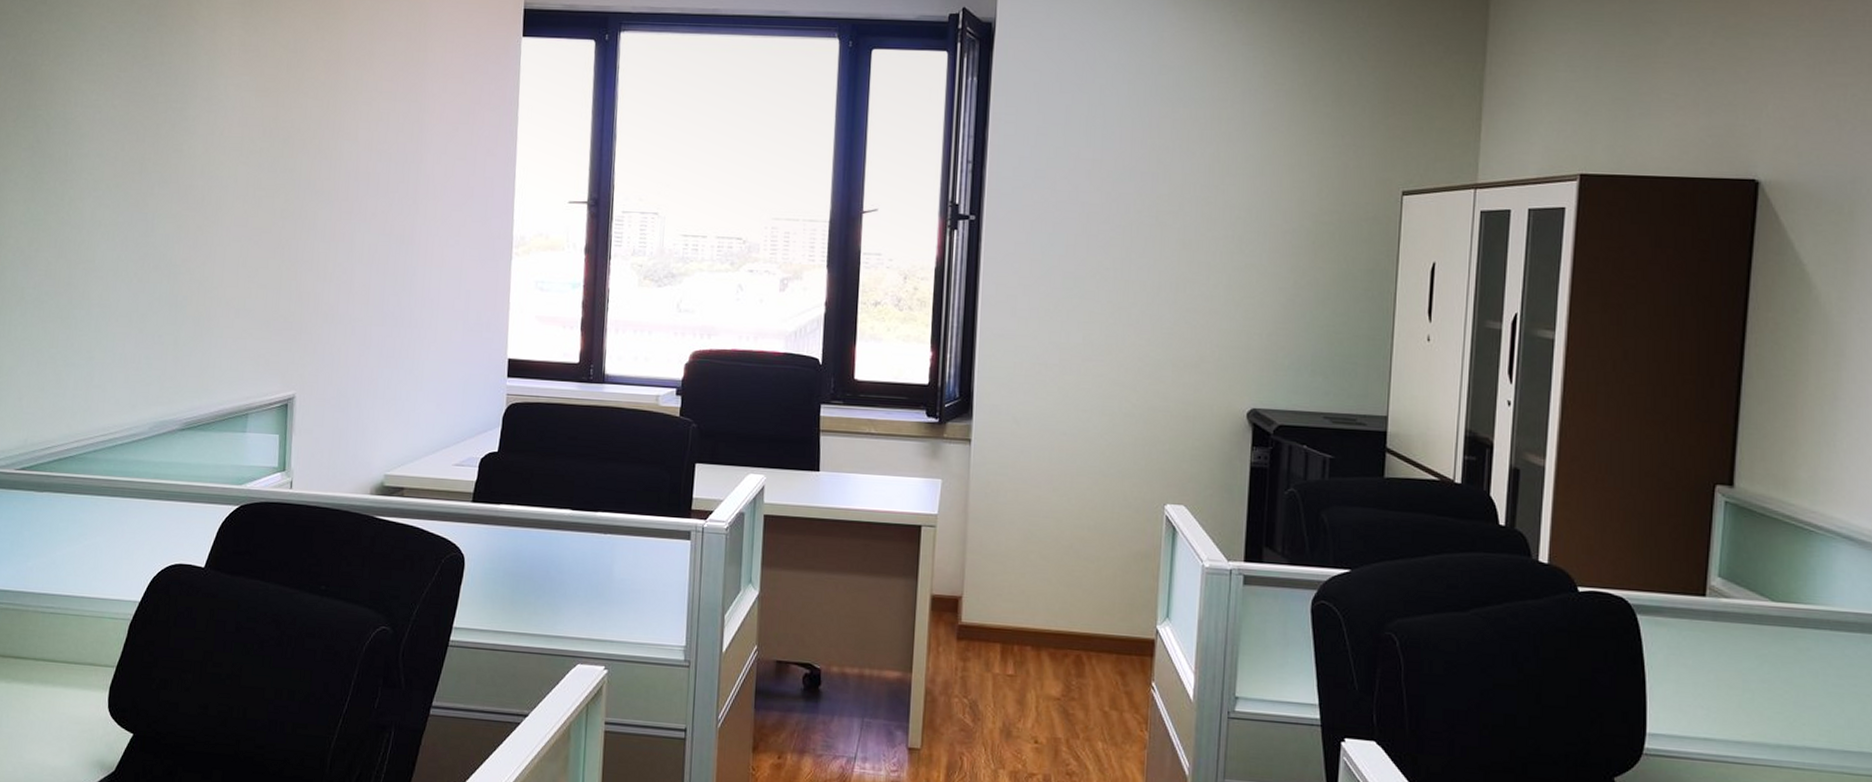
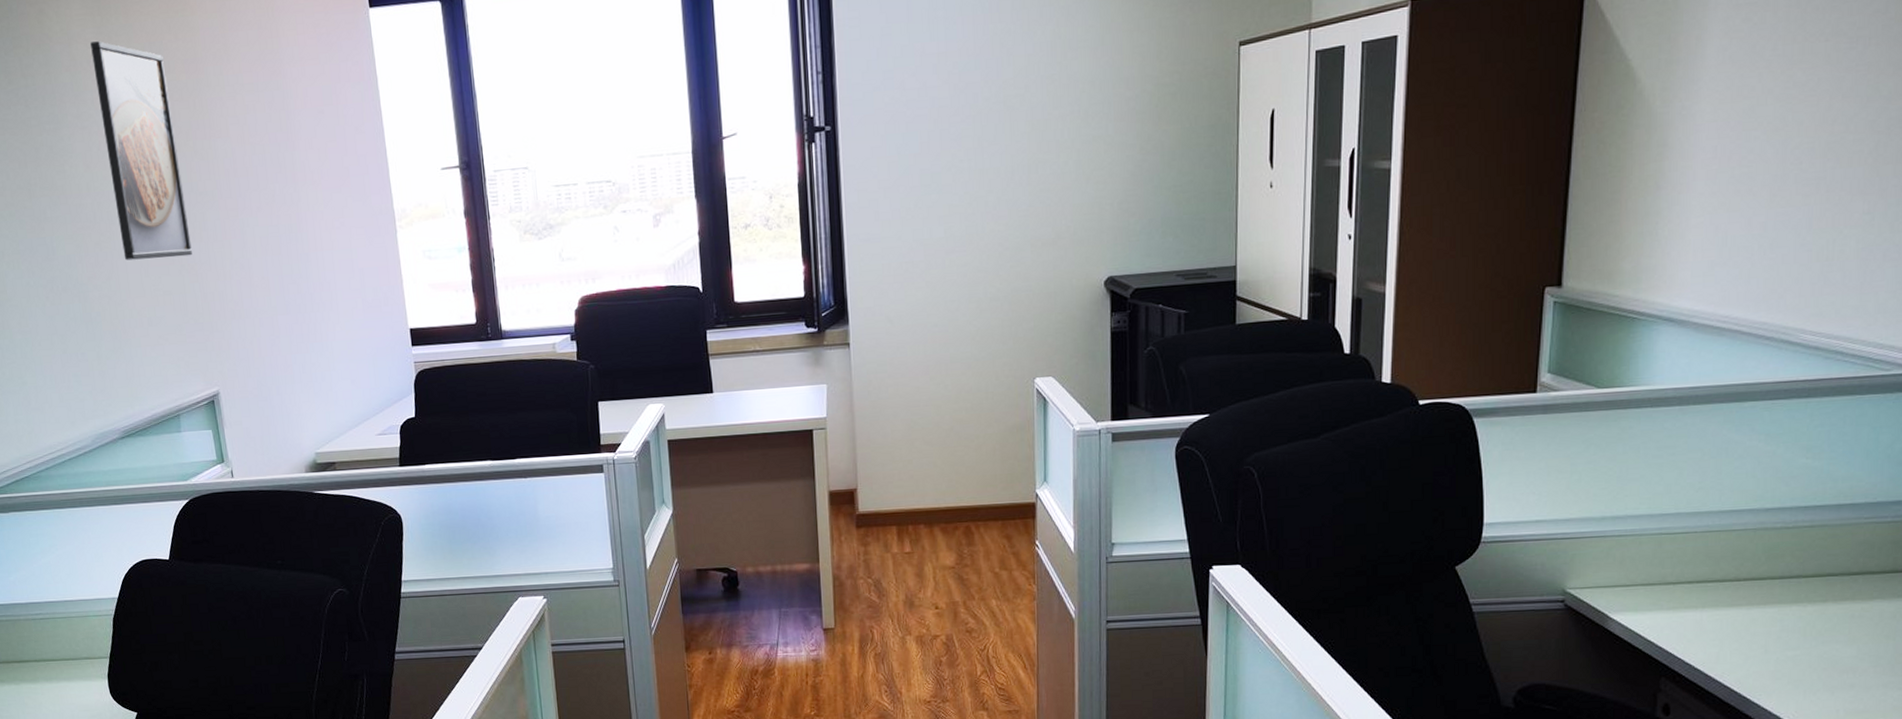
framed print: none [224,30,306,253] -> present [90,41,192,261]

